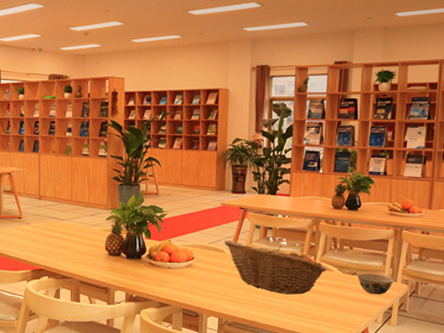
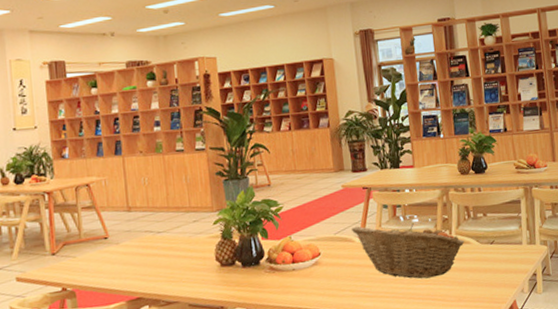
bowl: present [358,273,394,295] -> none [496,239,533,262]

